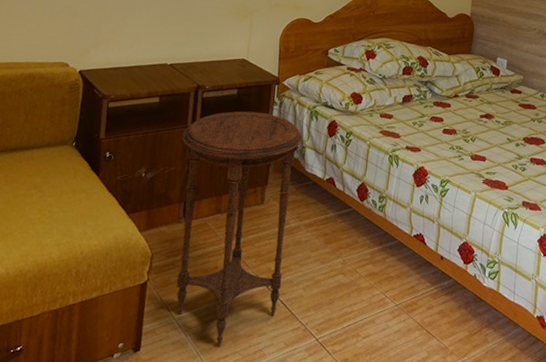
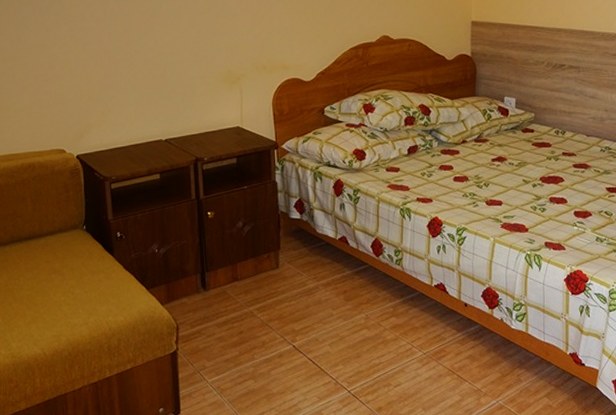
side table: present [176,111,302,347] -> none [188,178,309,405]

